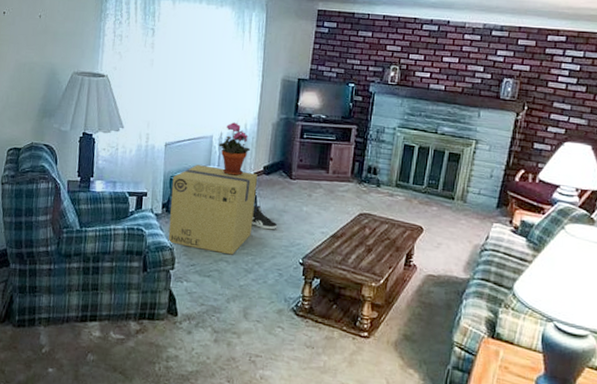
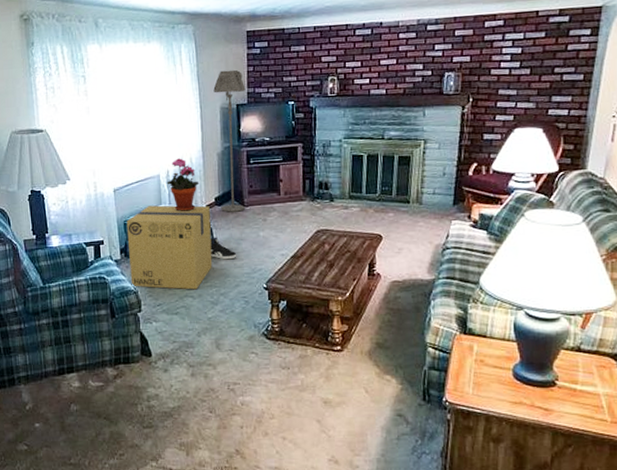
floor lamp: none [268,44,310,184] -> present [213,69,246,212]

